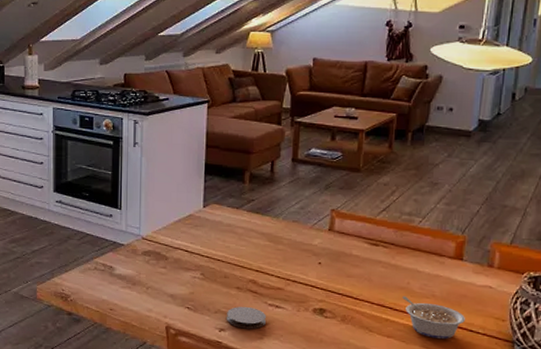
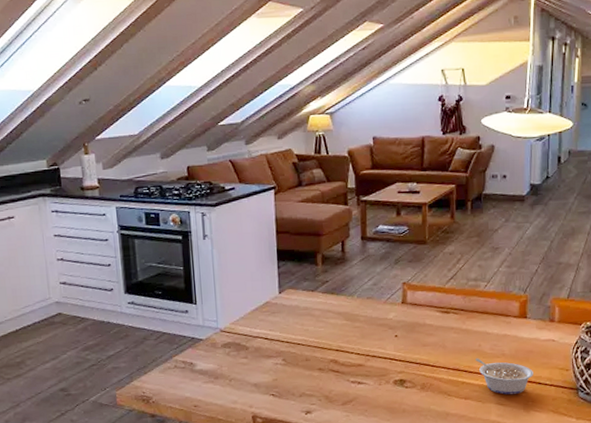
coaster: present [227,307,266,329] -> none [311,387,350,409]

